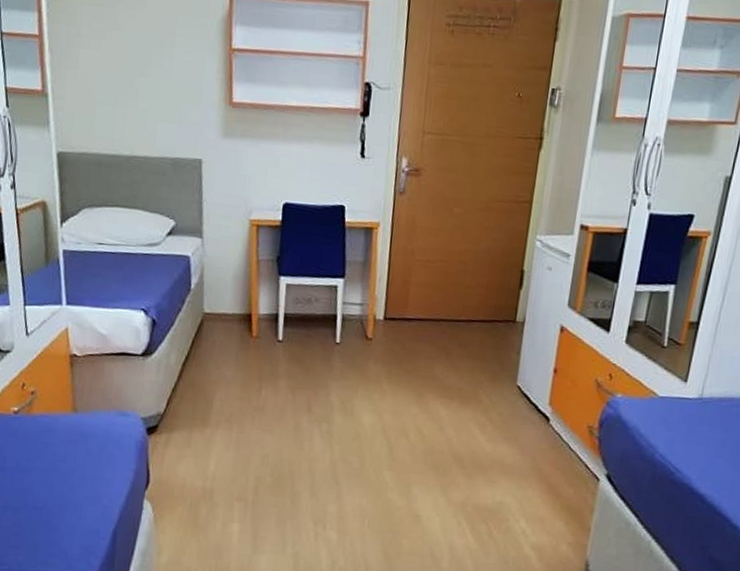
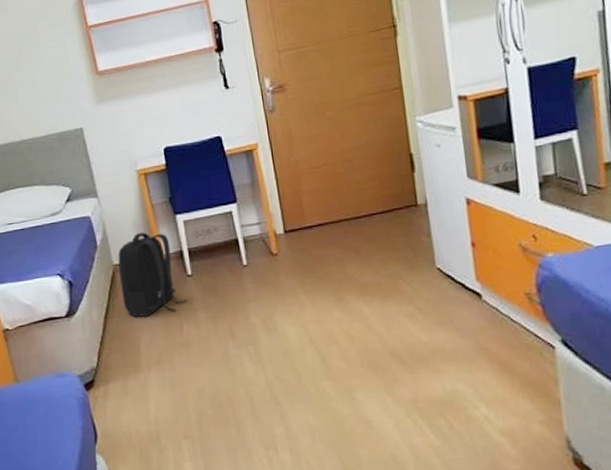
backpack: none [205,285,272,374] -> present [118,232,188,317]

